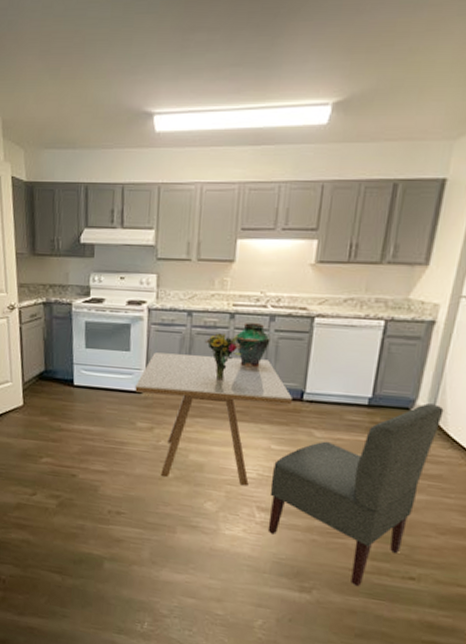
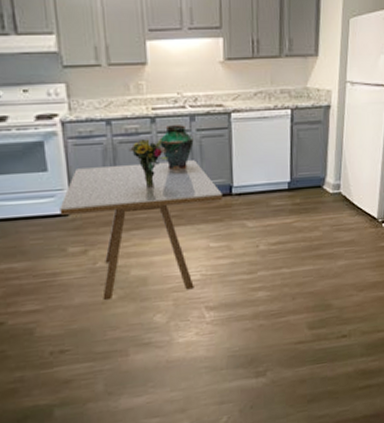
chair: present [267,403,444,587] -> none [214,179,348,357]

